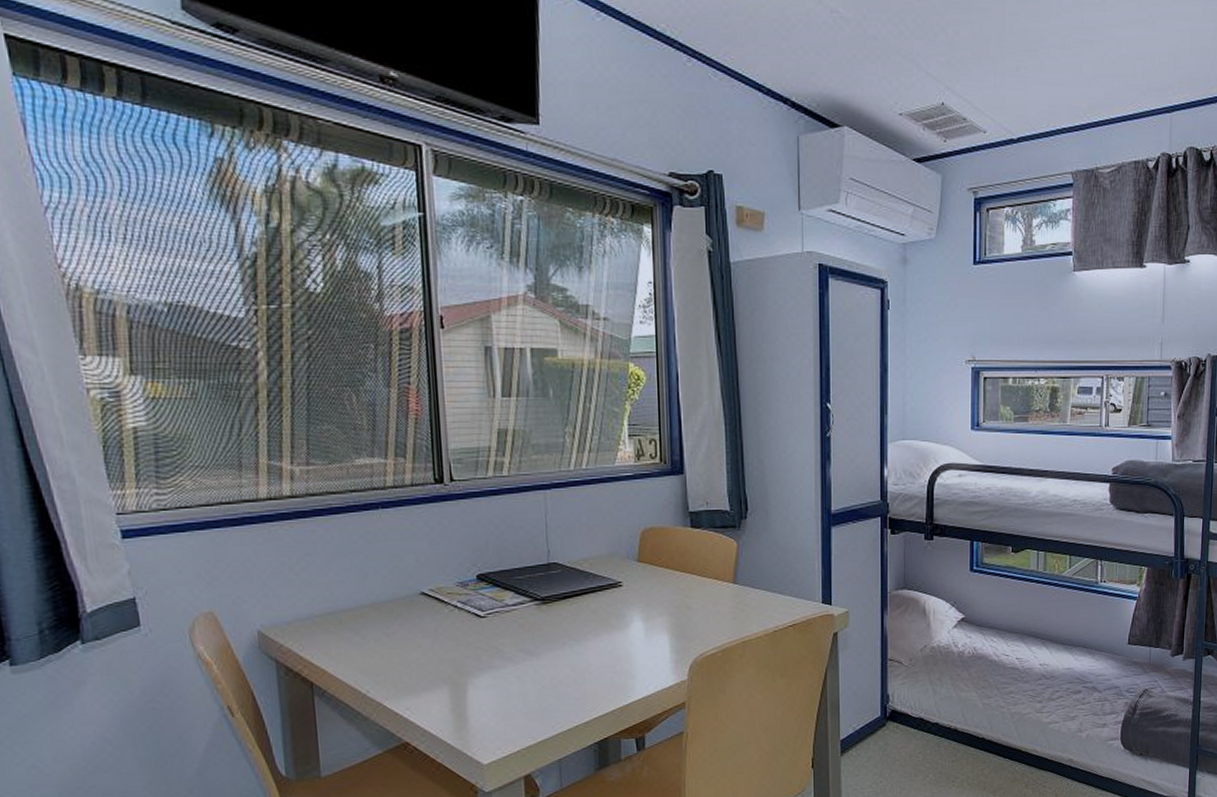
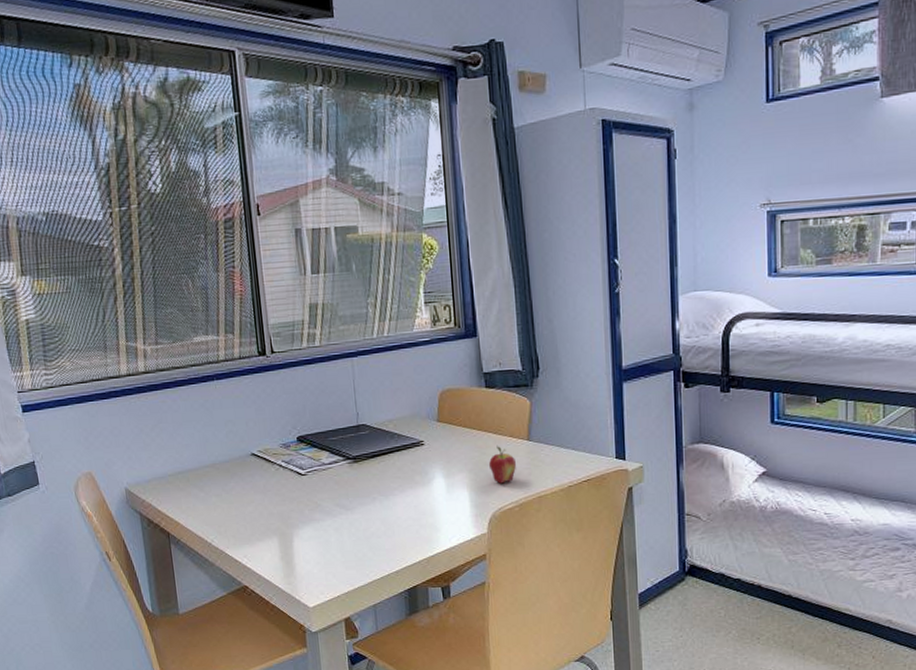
fruit: none [691,587,720,628] -> present [488,445,516,484]

